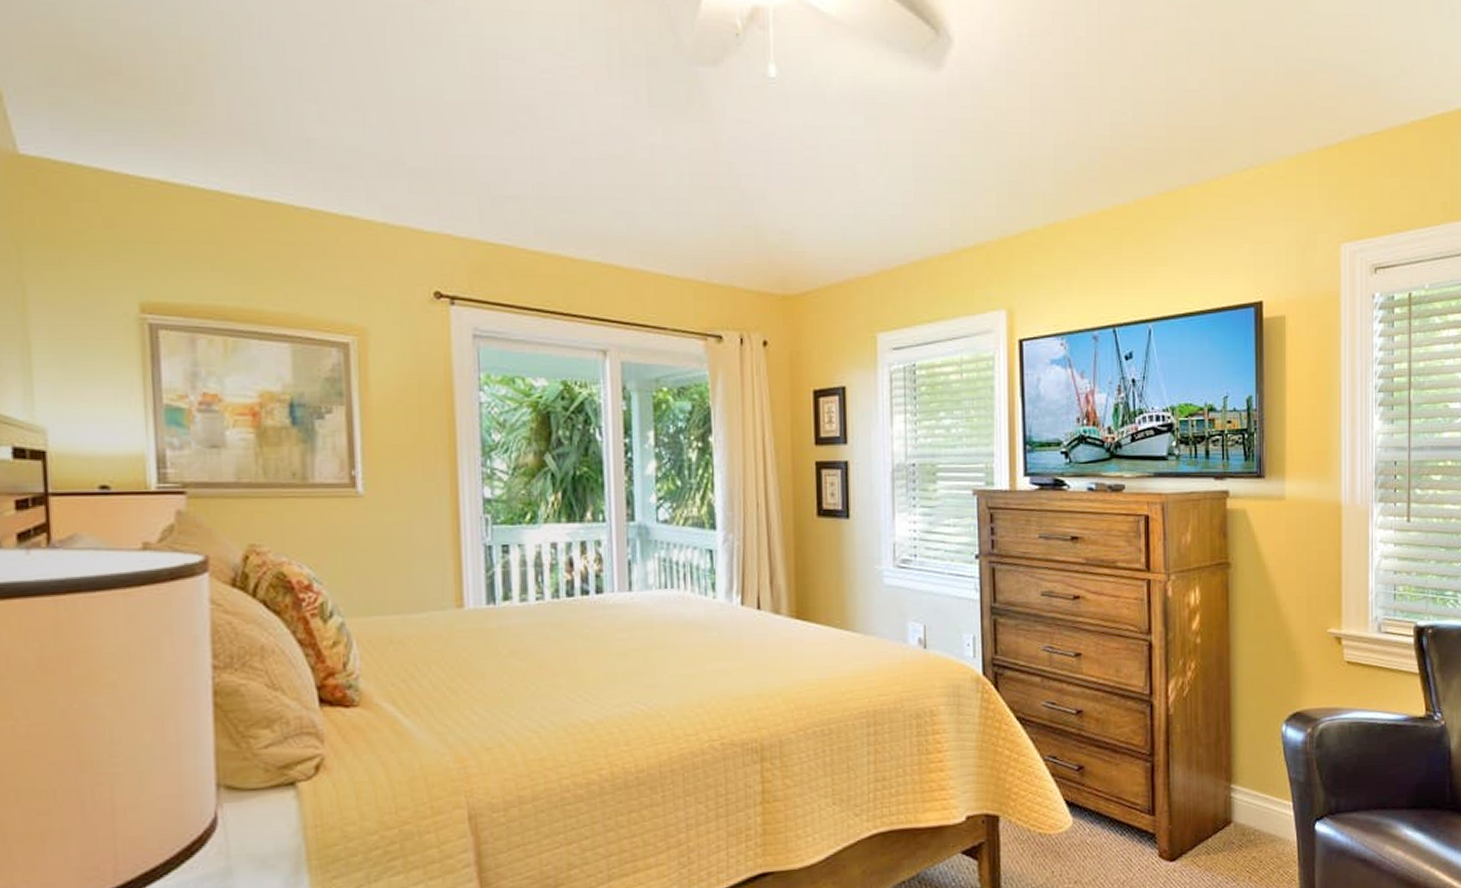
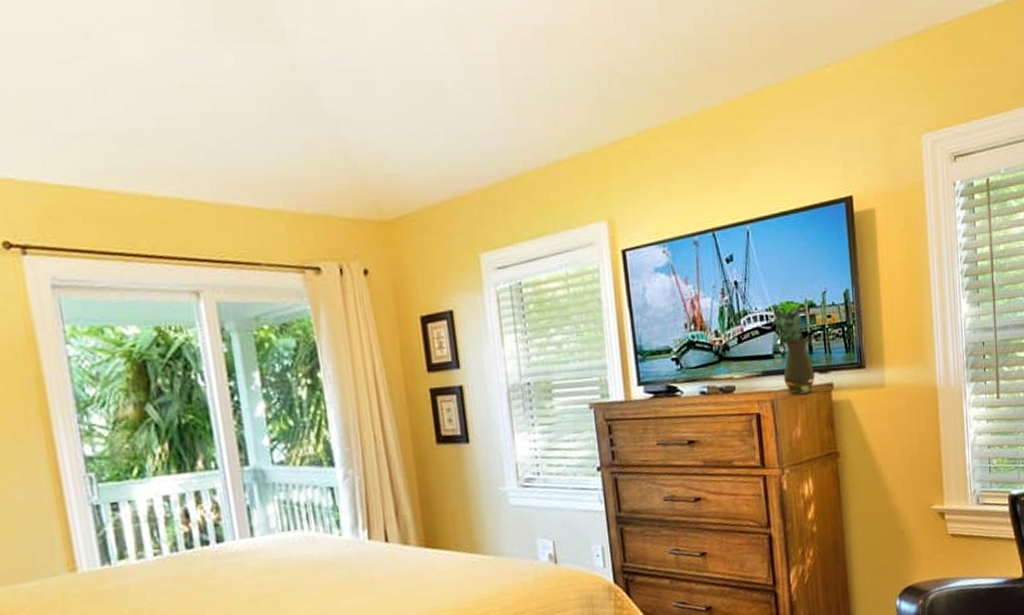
vase: none [1168,407,1211,499] -> present [772,306,816,395]

